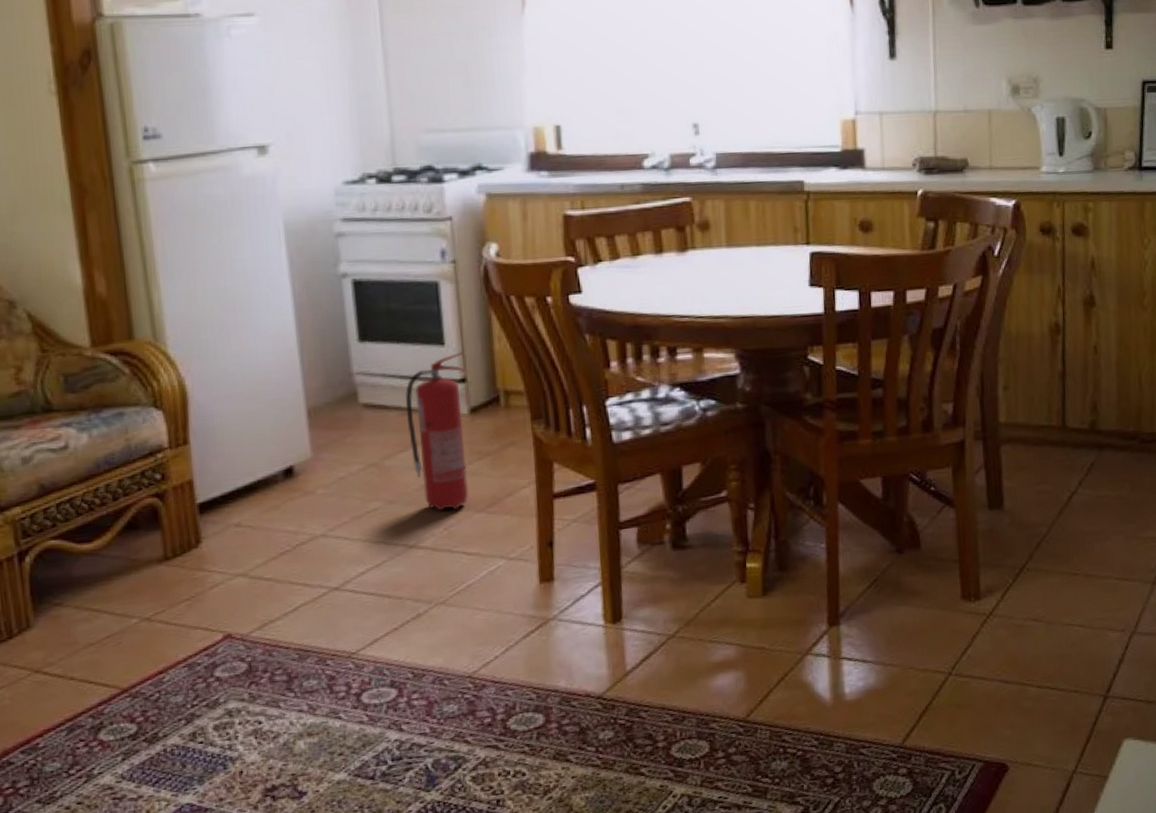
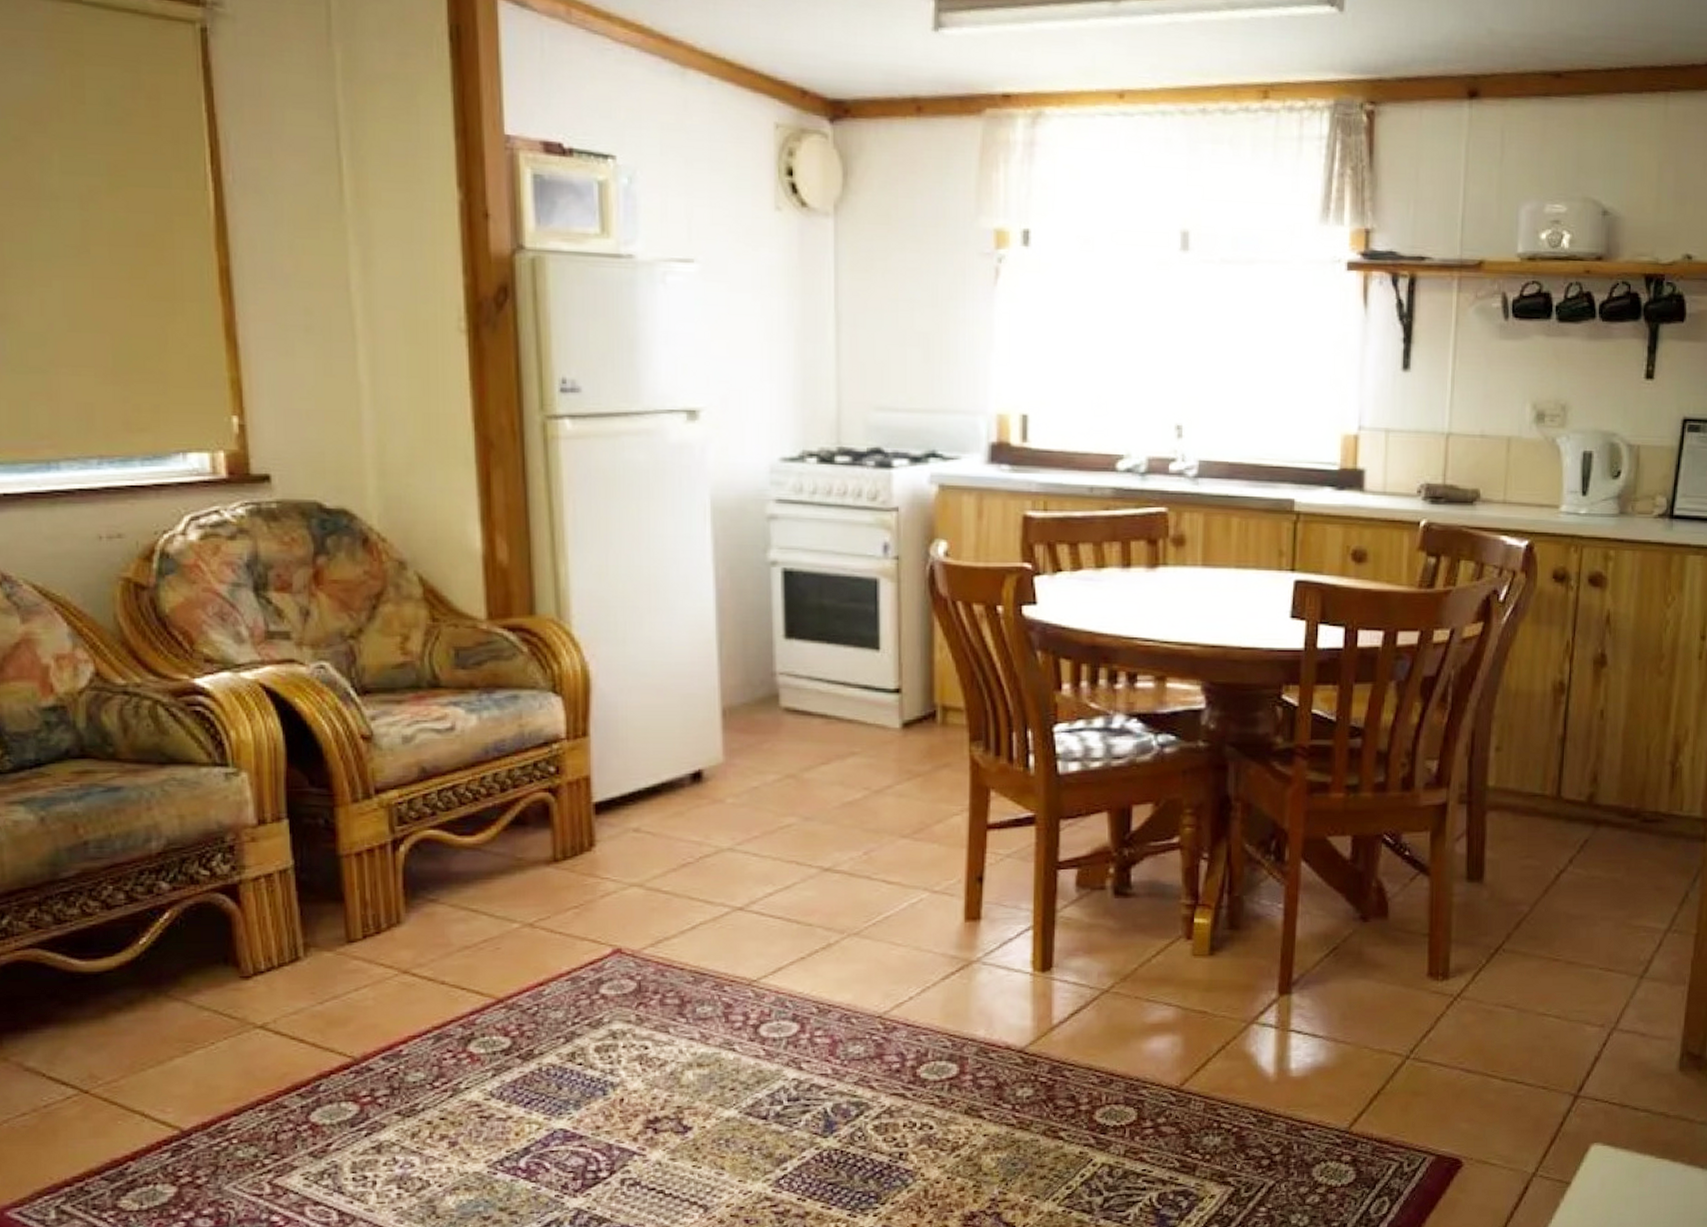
fire extinguisher: present [405,351,469,511] -> none [831,659,900,833]

